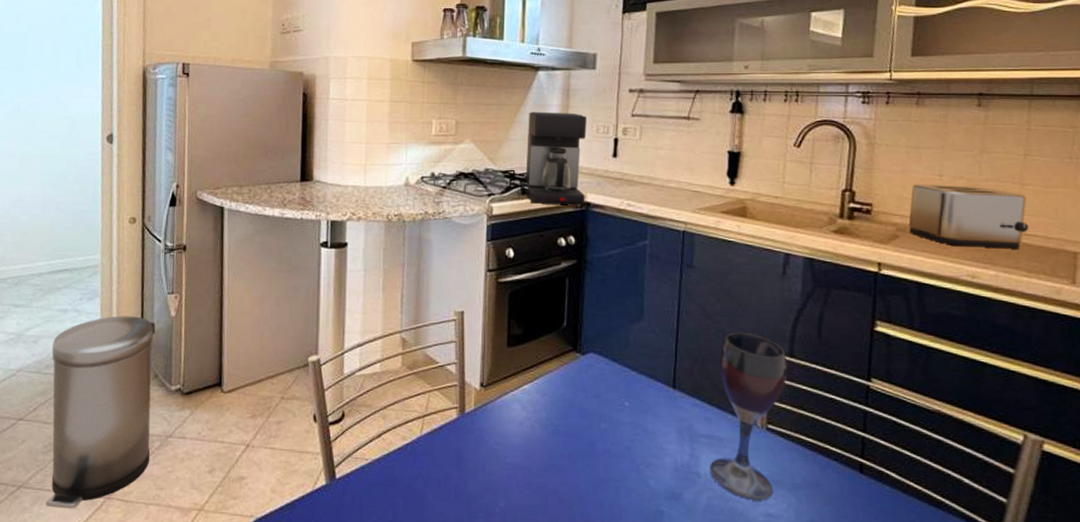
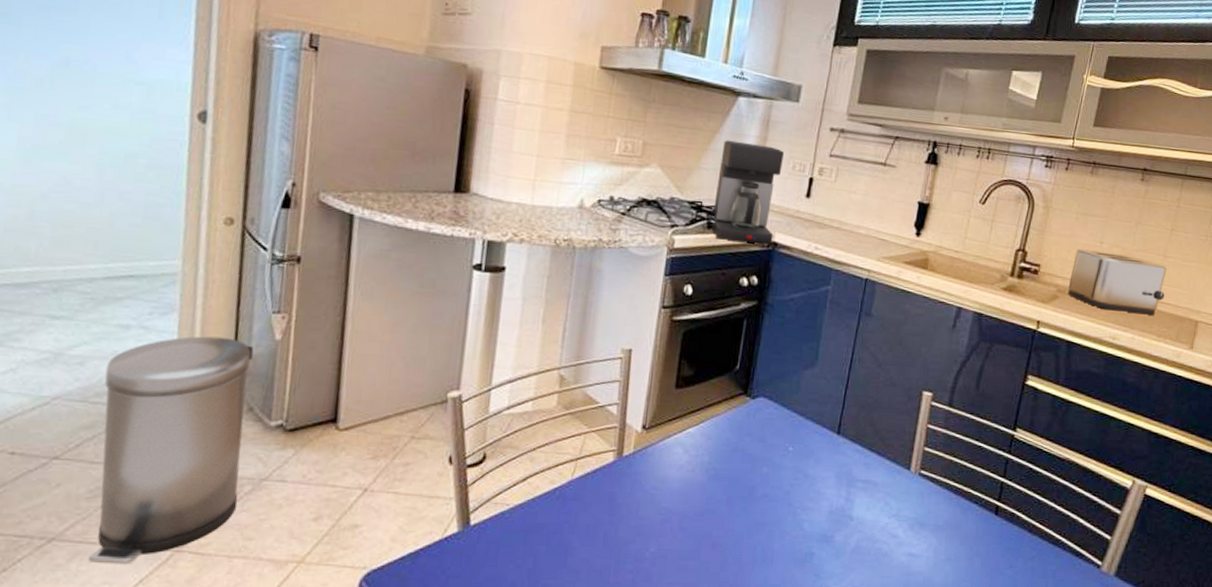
cup: present [709,332,787,501] -> none [862,381,946,542]

